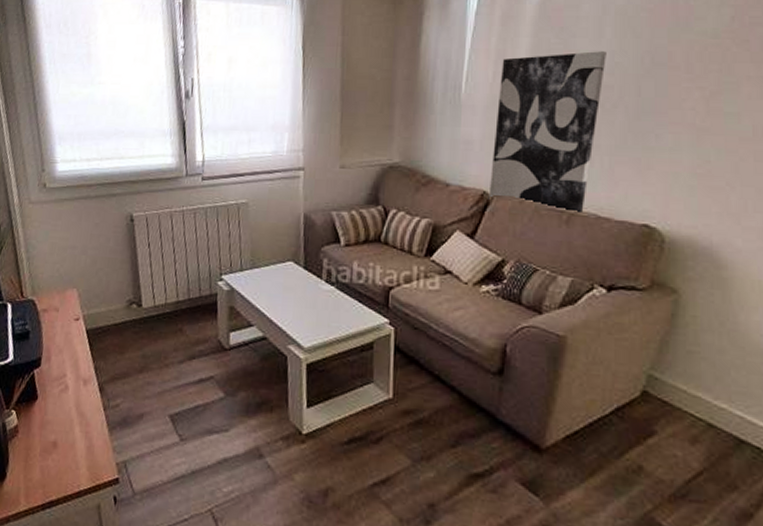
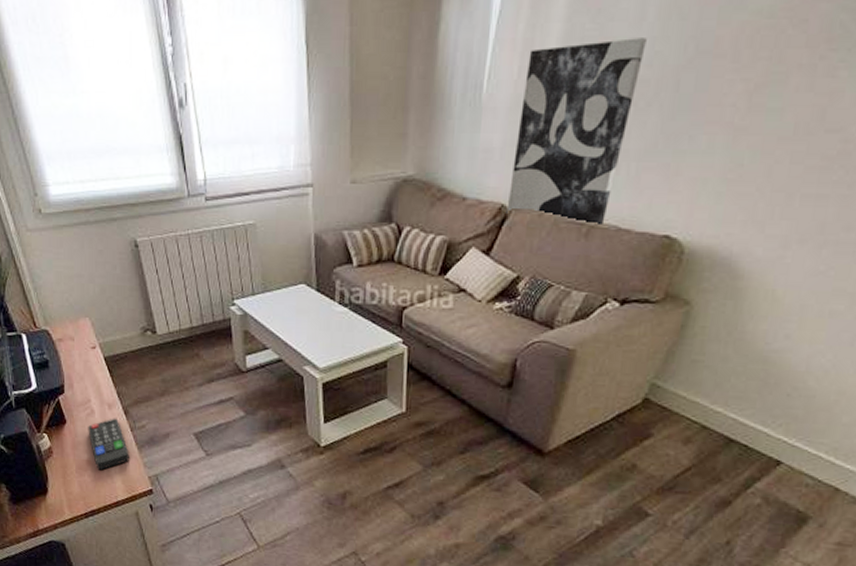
remote control: none [58,395,100,454] -> present [88,418,131,471]

